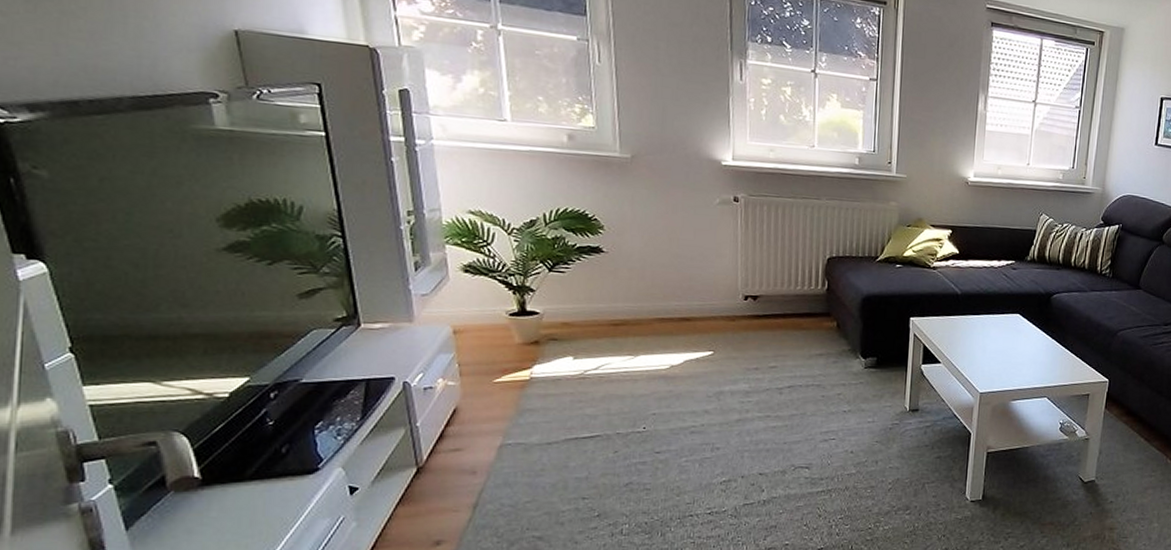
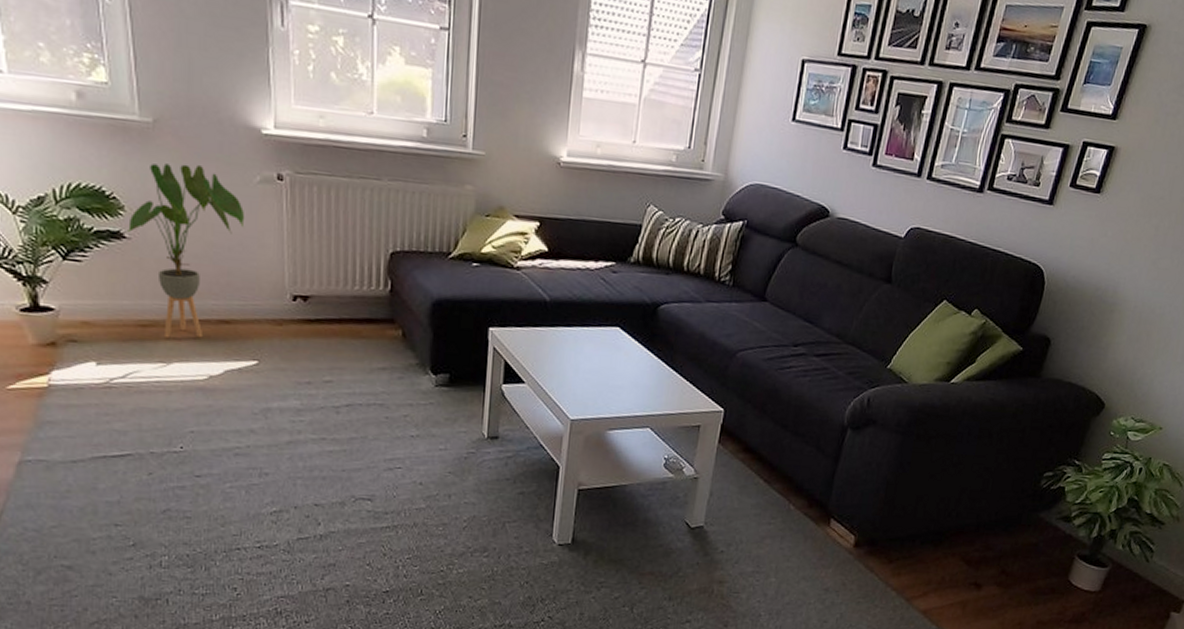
house plant: none [606,190,706,335] -> present [128,163,245,339]

